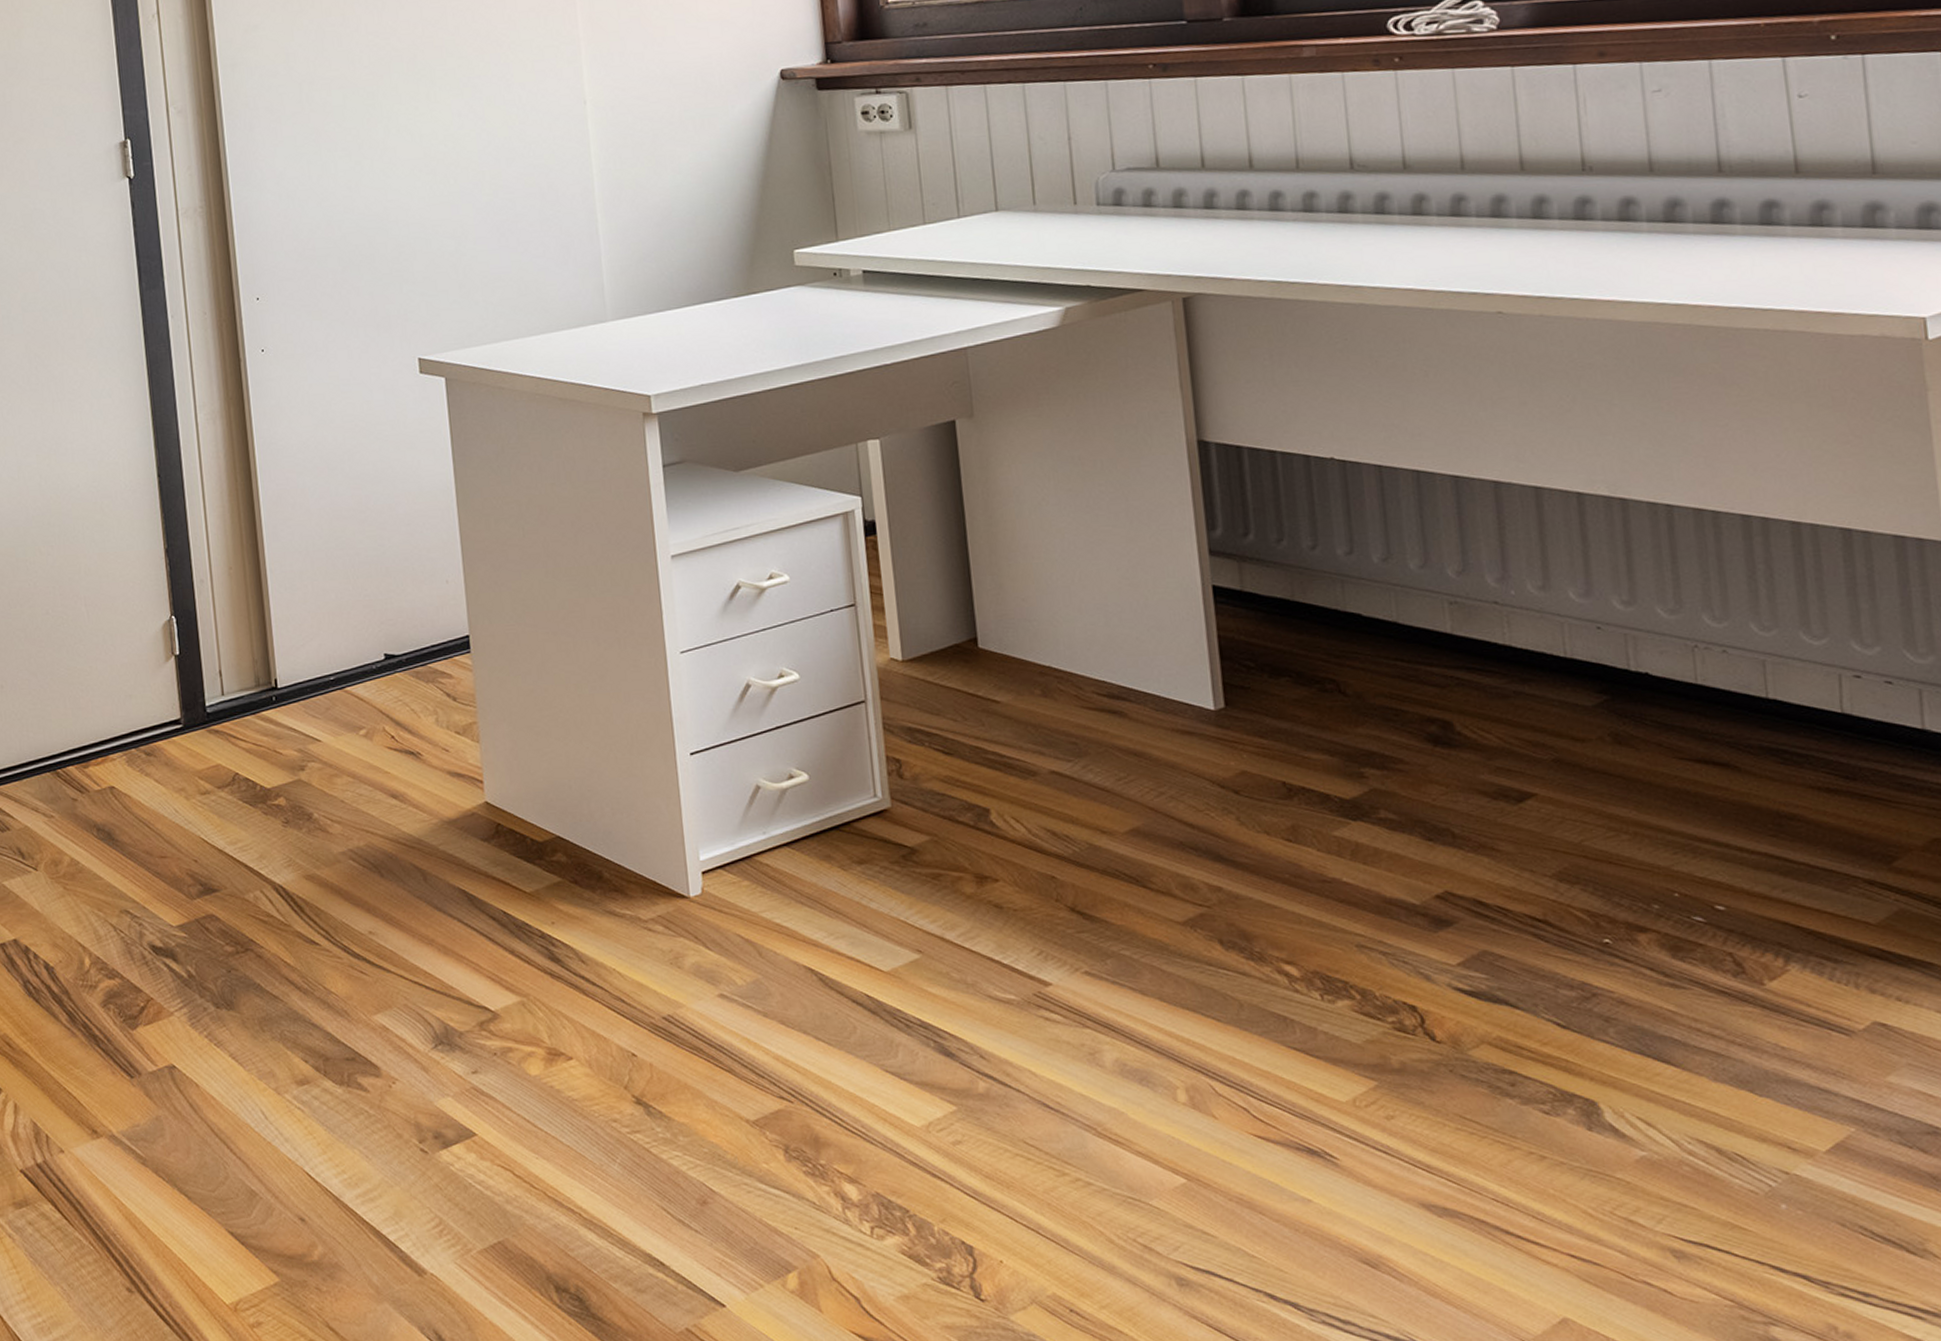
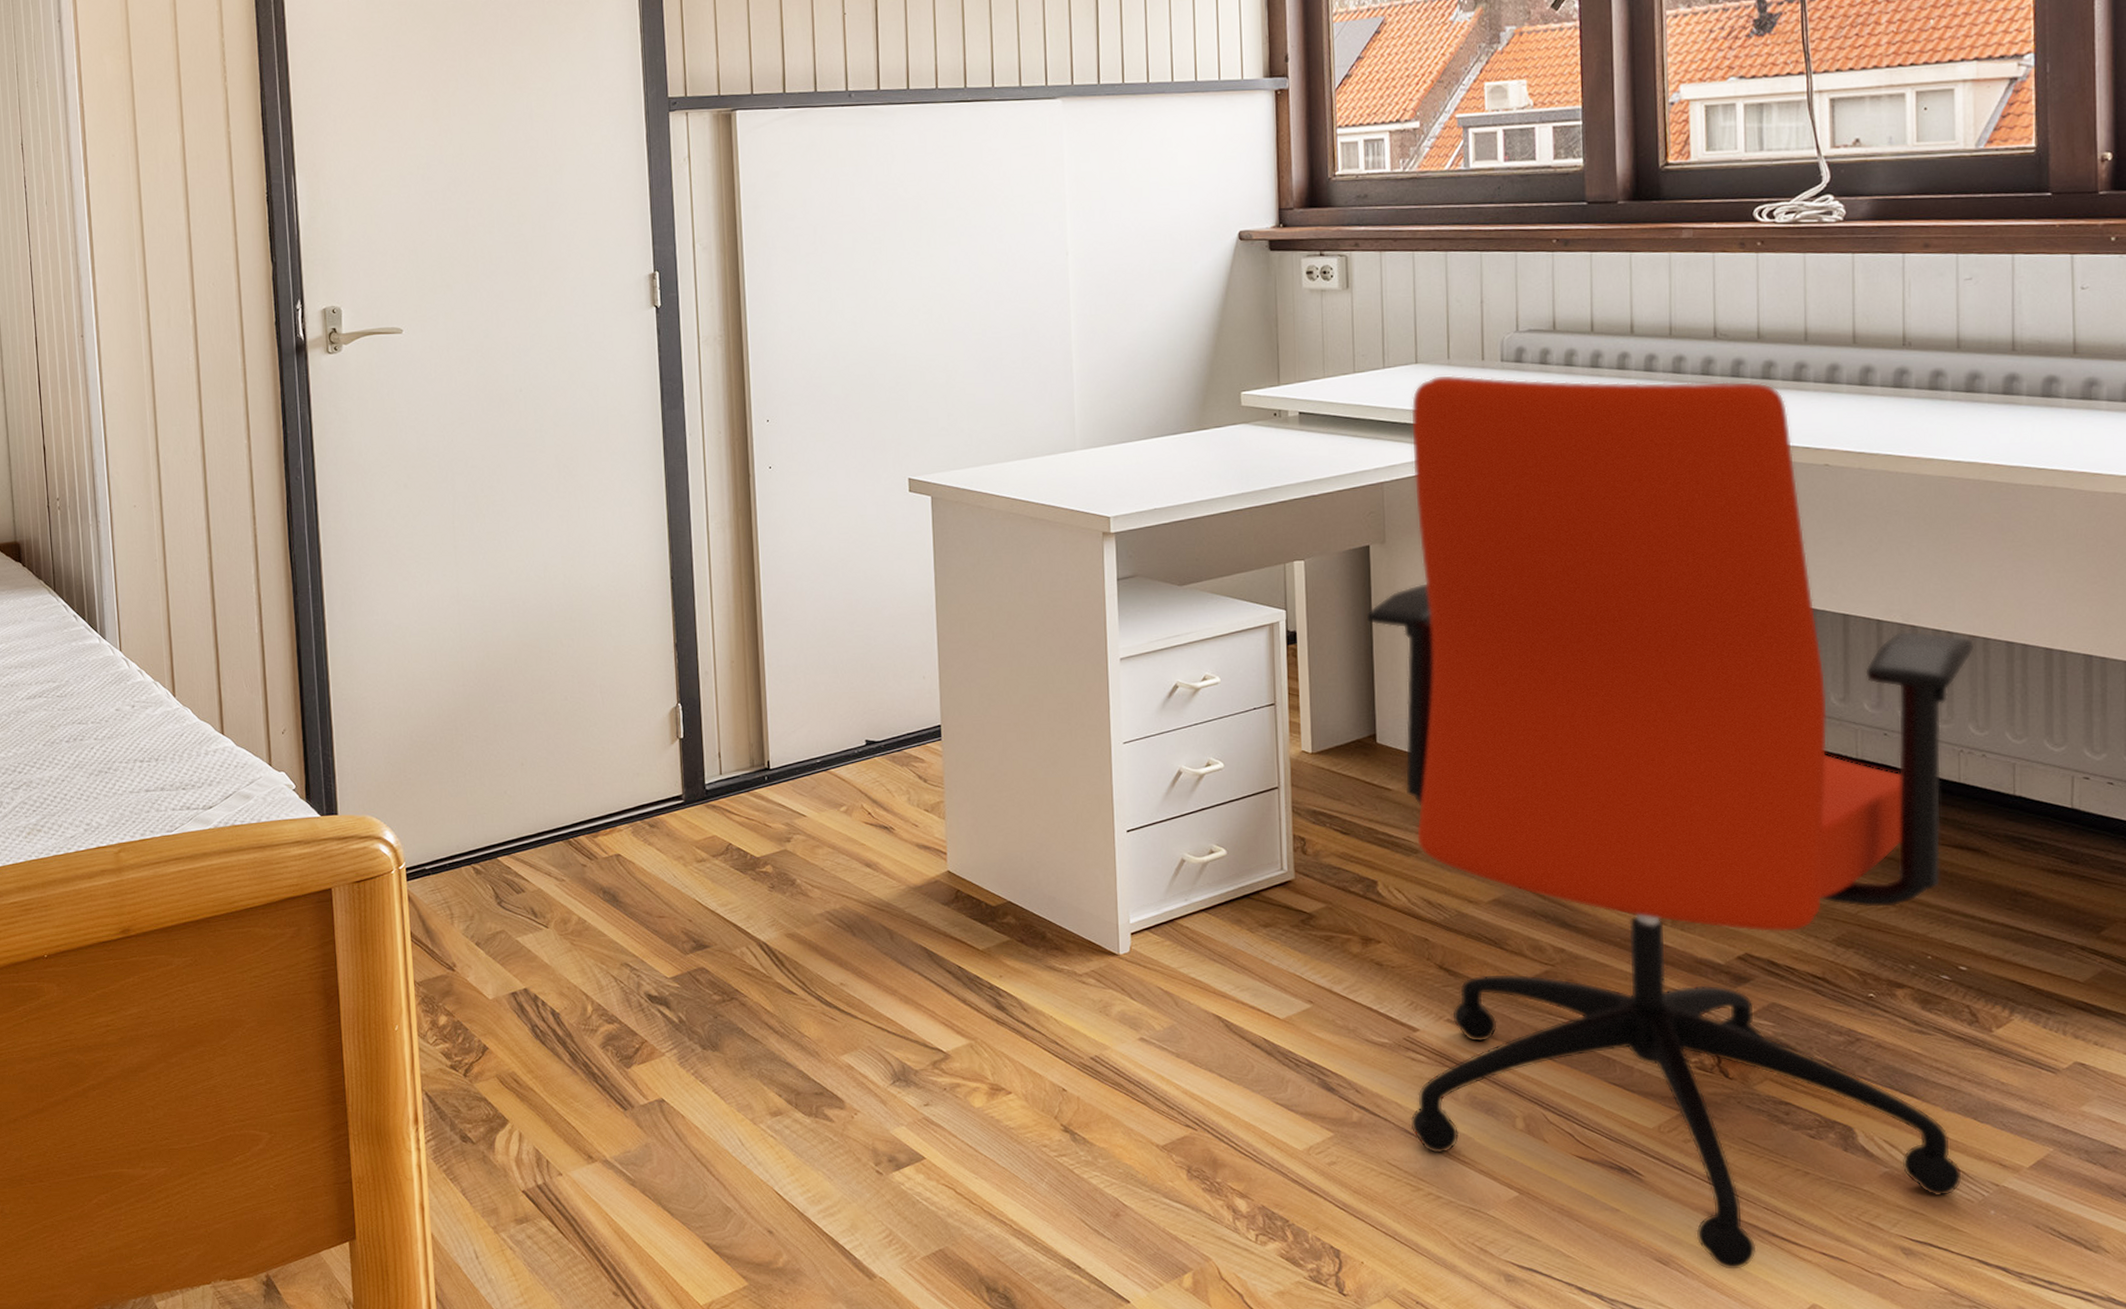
office chair: none [956,218,1743,1276] -> present [1366,374,1975,1271]

